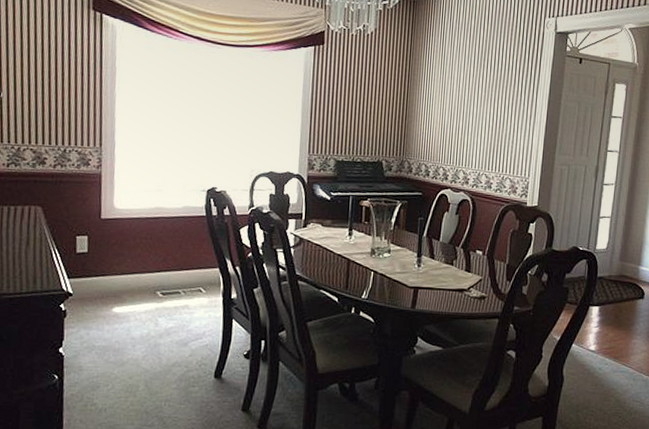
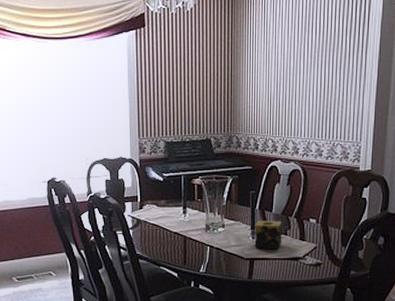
candle: none [420,248,449,280] -> present [254,220,283,250]

